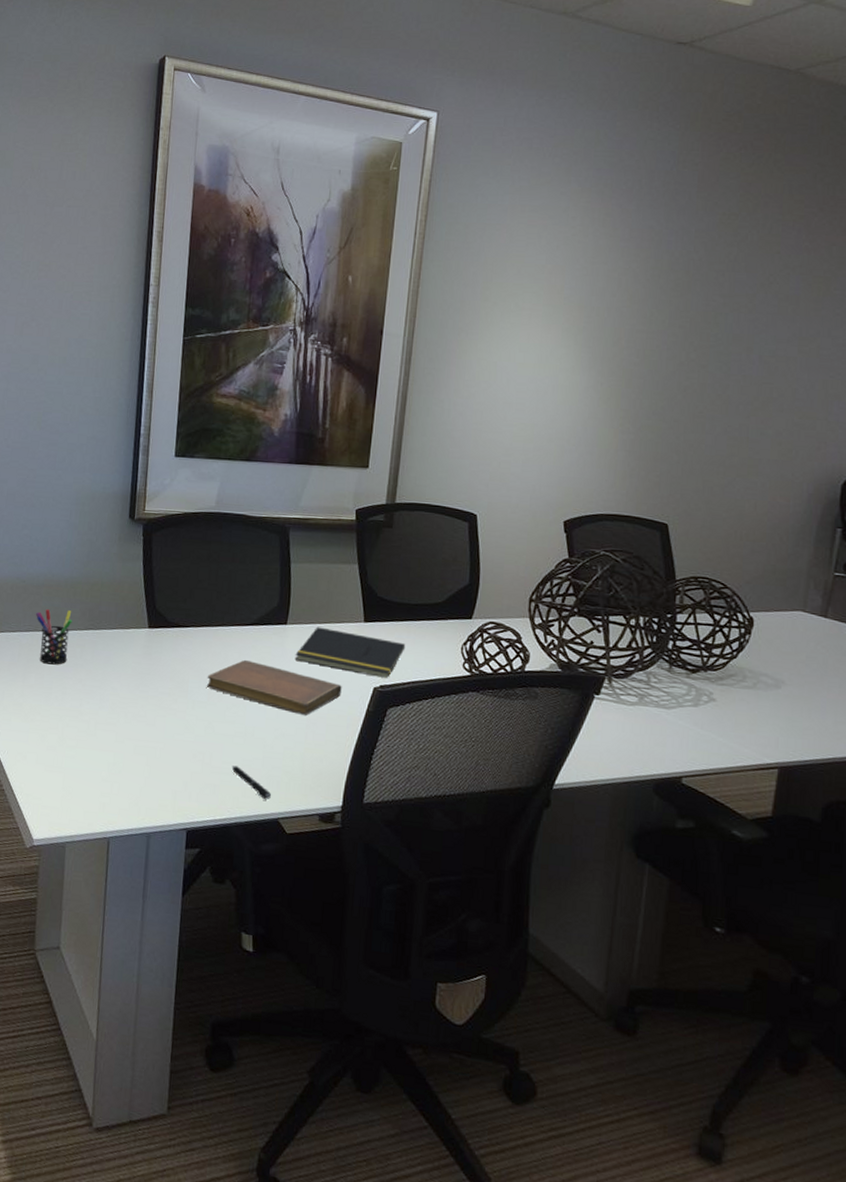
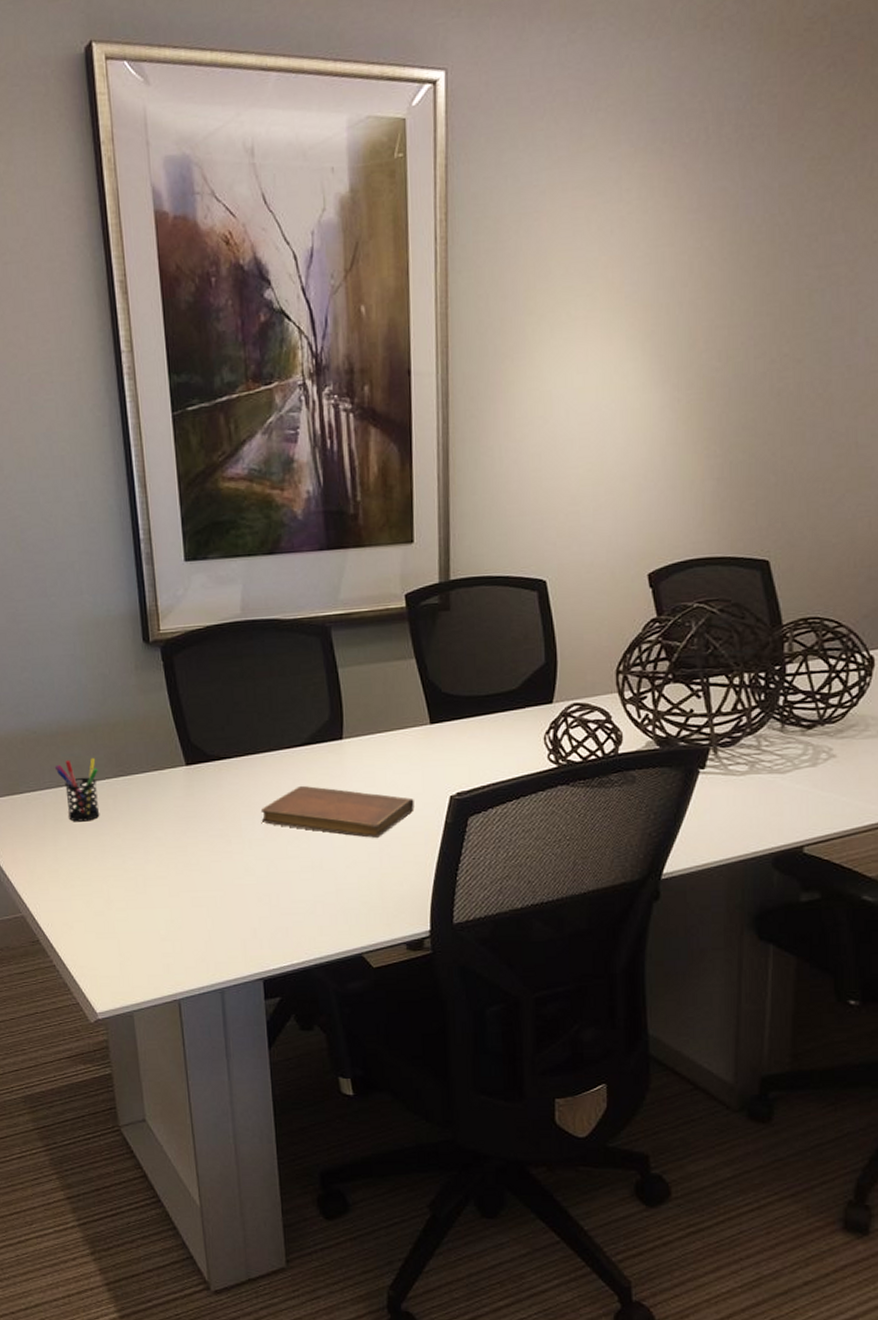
pen: present [231,765,272,800] -> none [302,904,352,936]
notepad: present [295,626,406,678] -> none [356,736,481,784]

